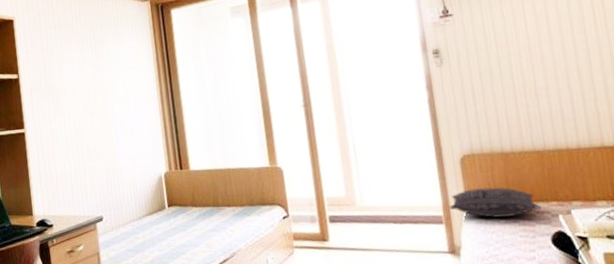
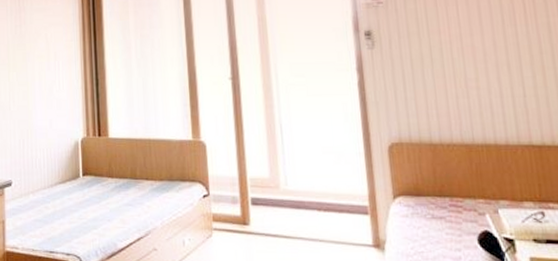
pillow: present [449,187,542,218] -> none [375,179,469,212]

